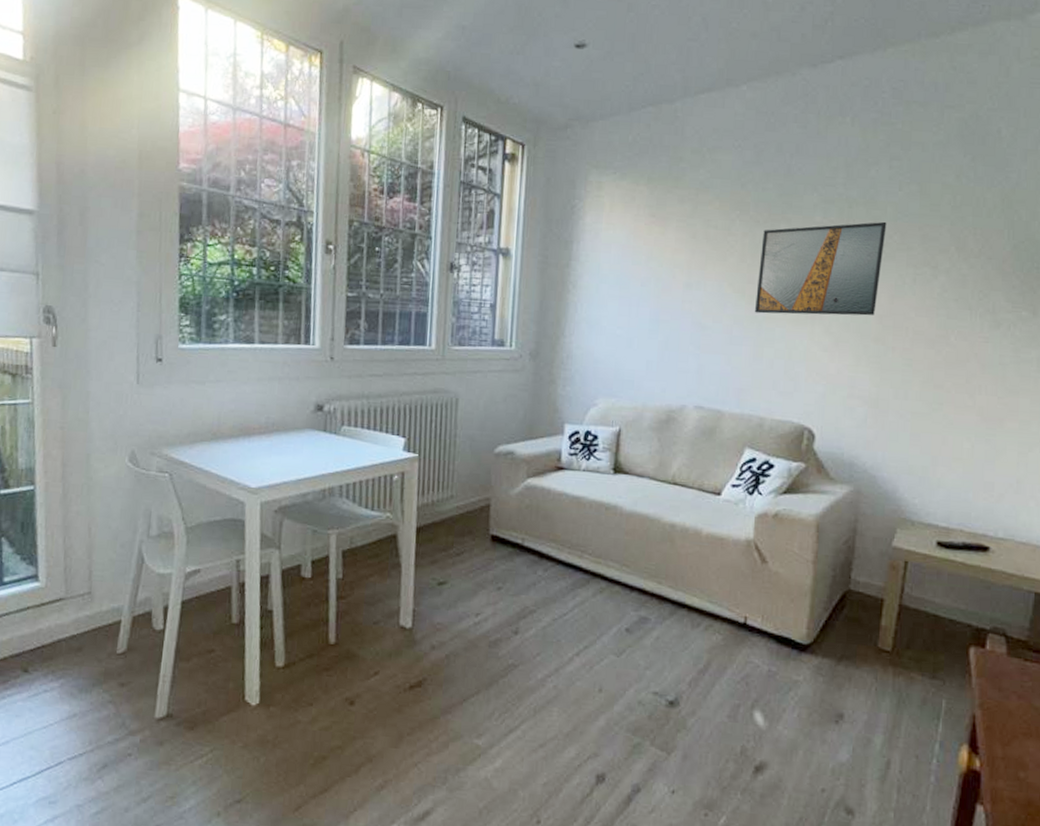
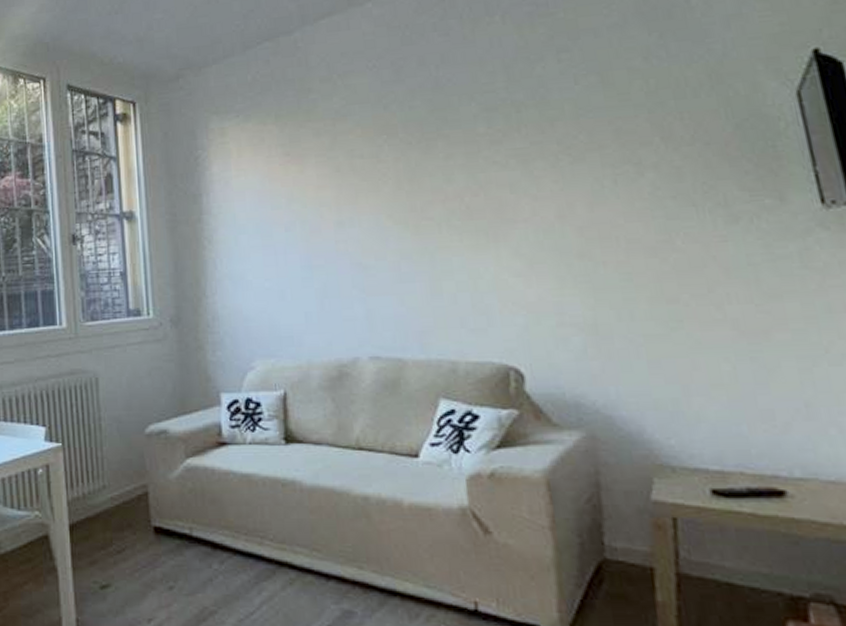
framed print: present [755,221,887,316] -> none [418,121,573,244]

